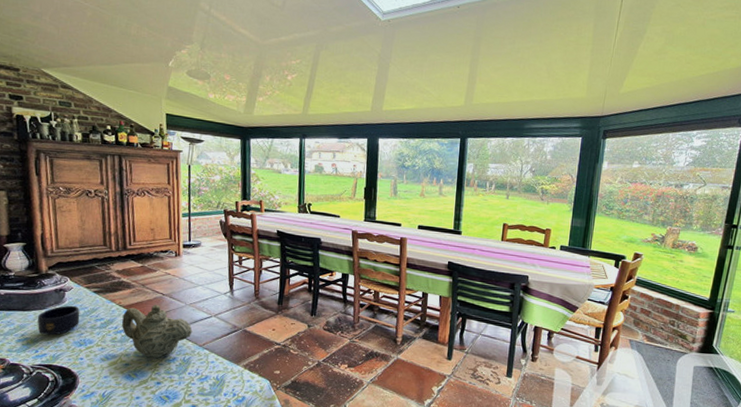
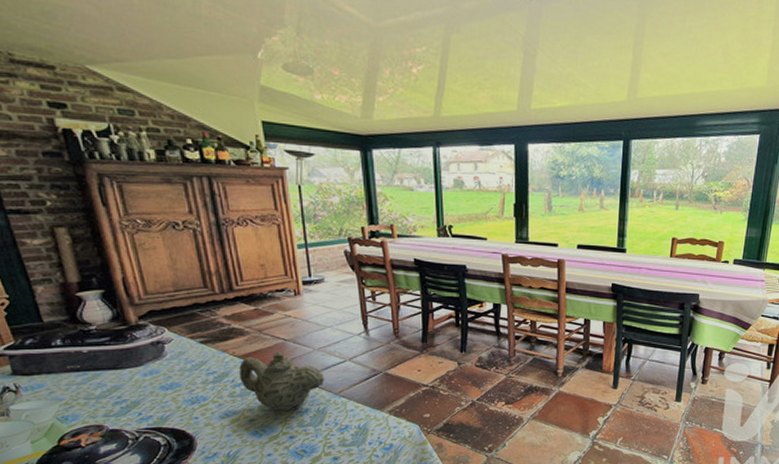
mug: present [37,305,80,336] -> none [134,359,188,395]

